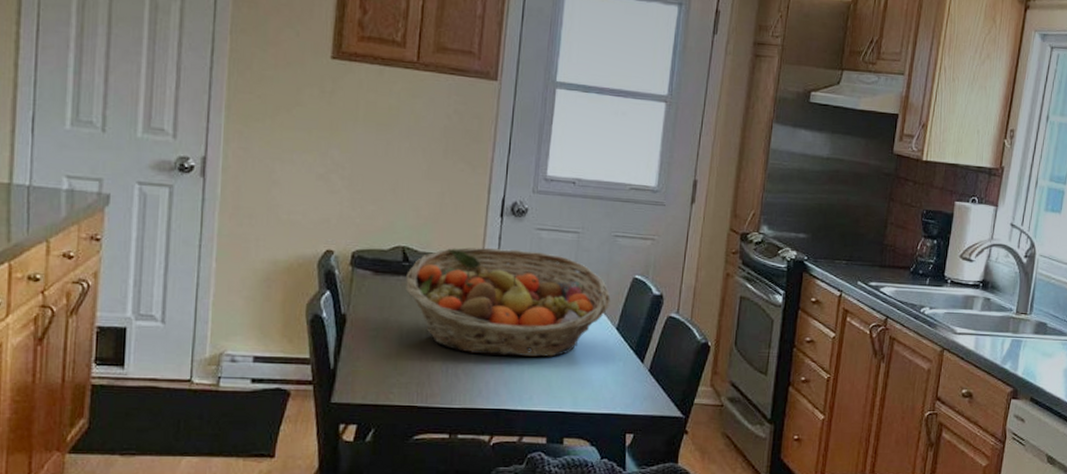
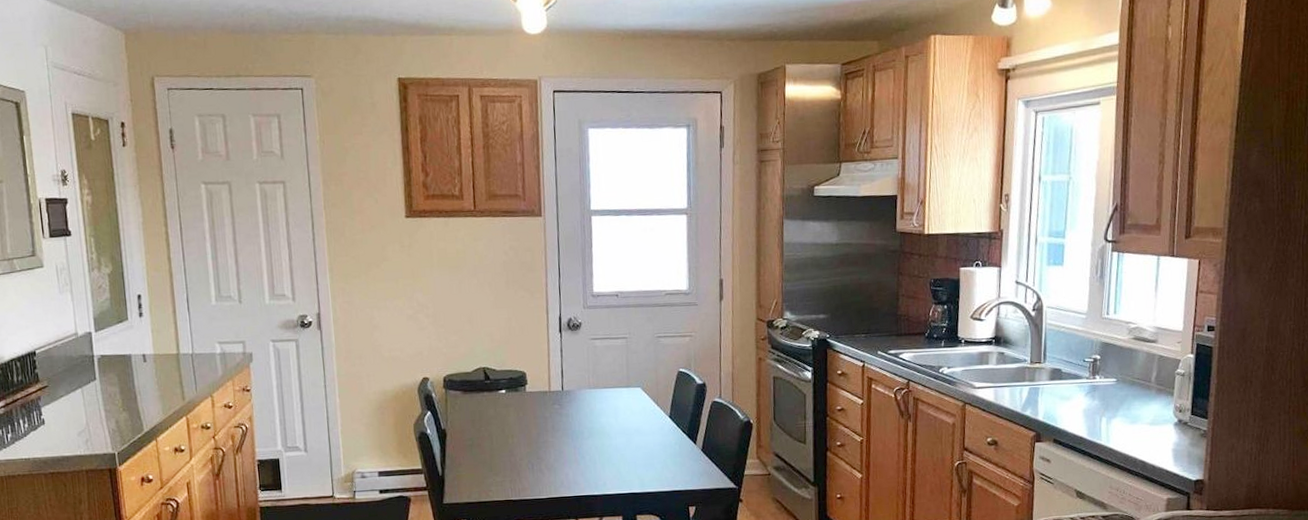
fruit basket: present [406,247,611,358] -> none [489,358,661,451]

